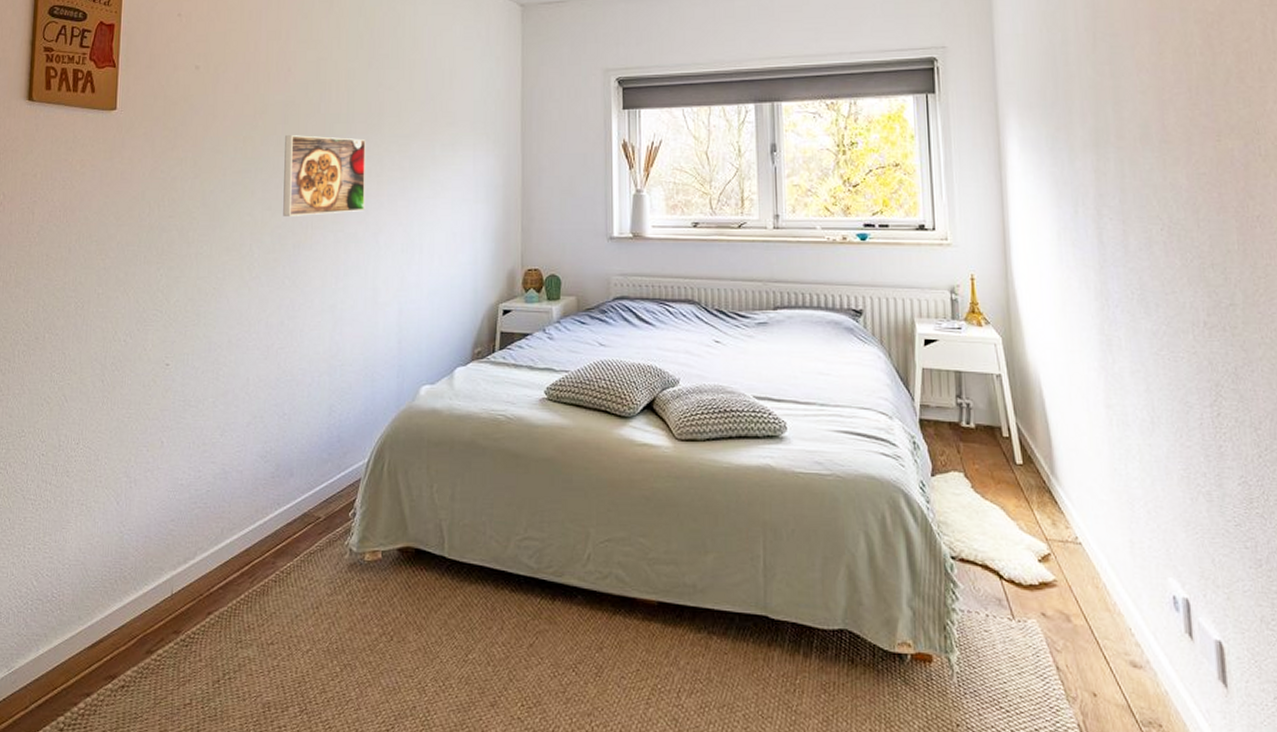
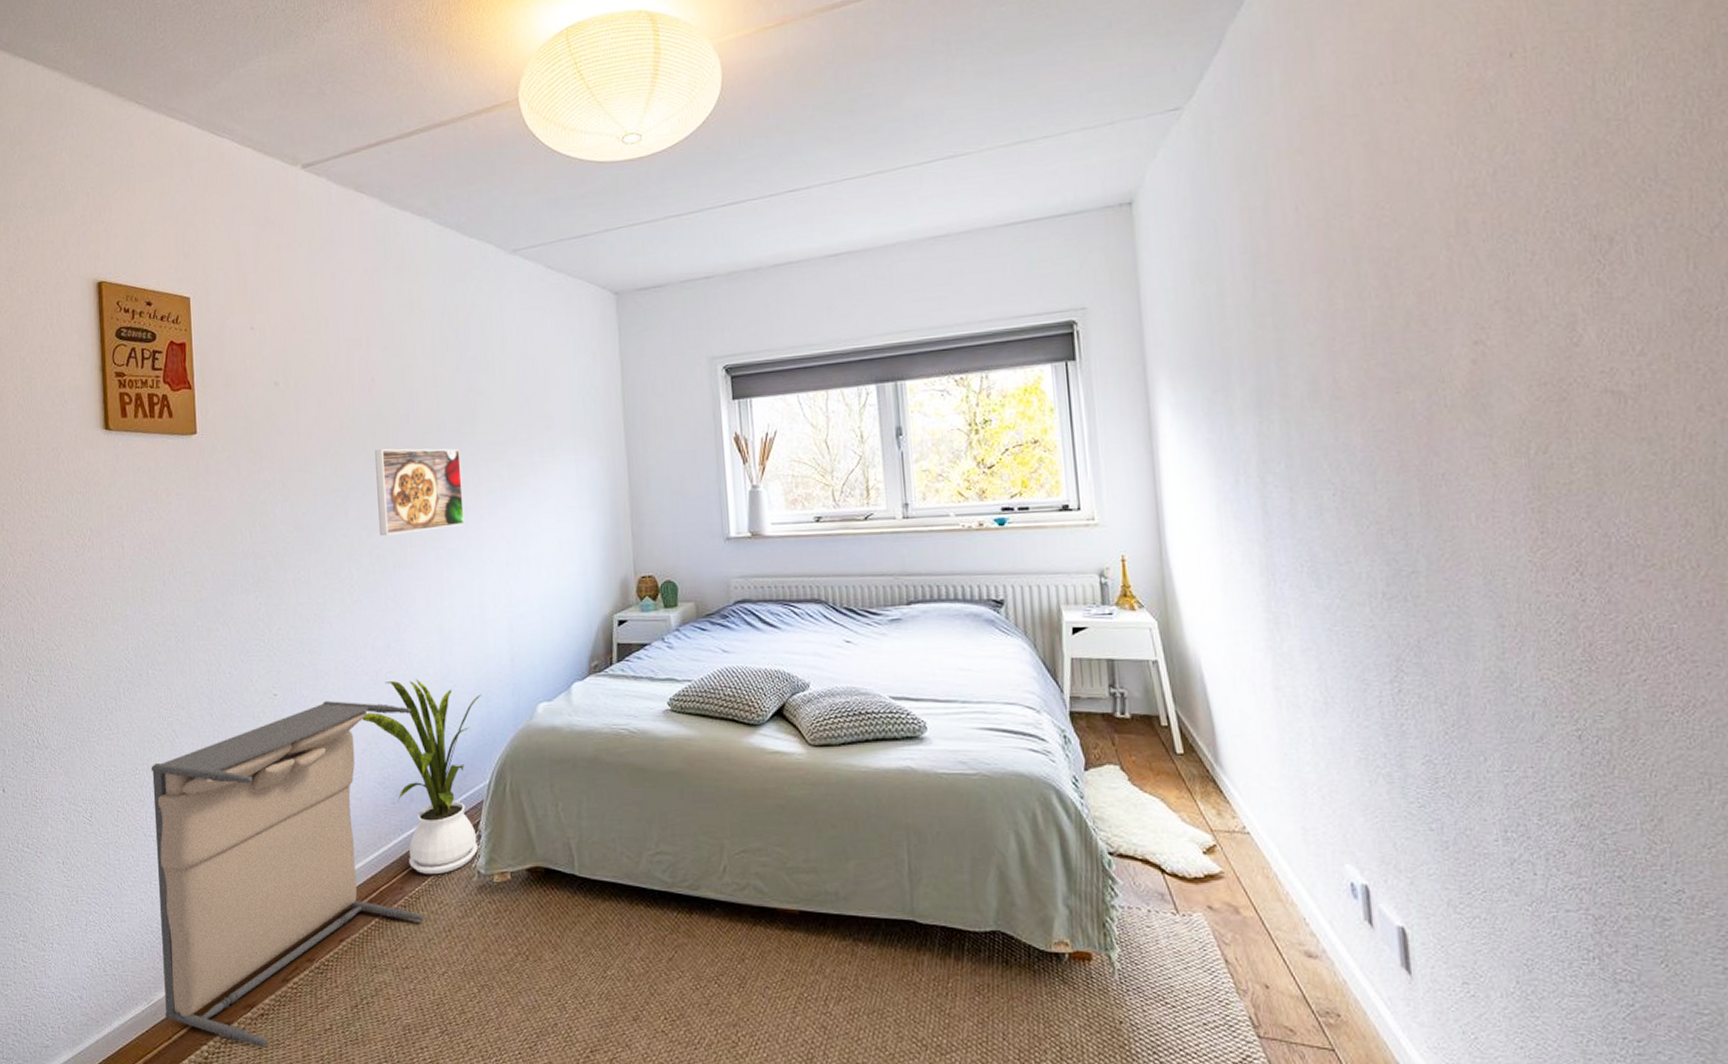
laundry hamper: none [24,373,298,720] -> present [150,701,424,1046]
house plant: none [250,356,368,551] -> present [362,679,482,875]

